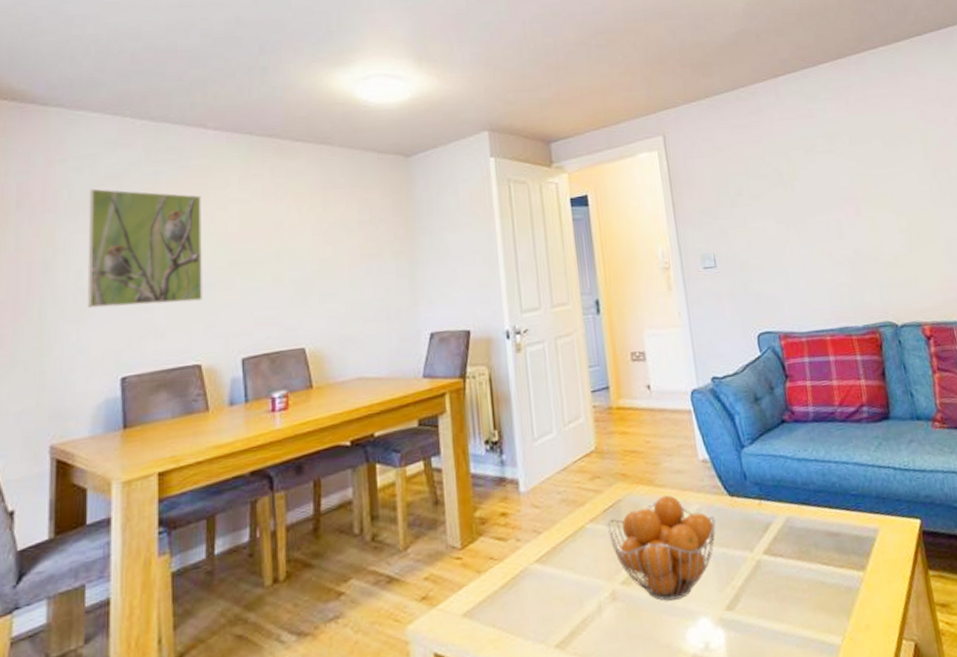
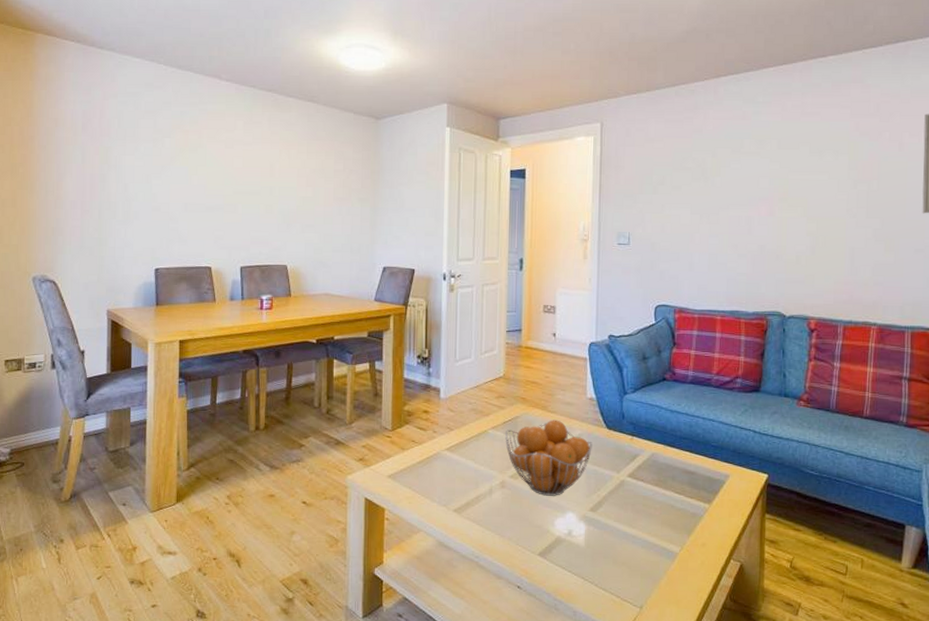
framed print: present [87,188,202,309] -> none [132,120,215,218]

